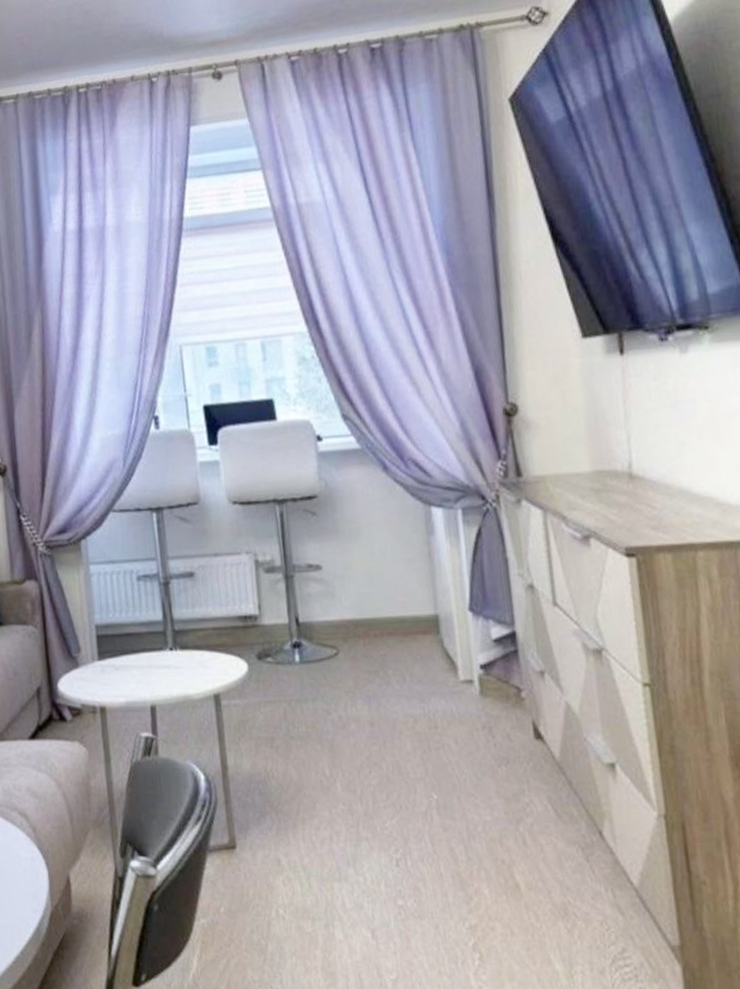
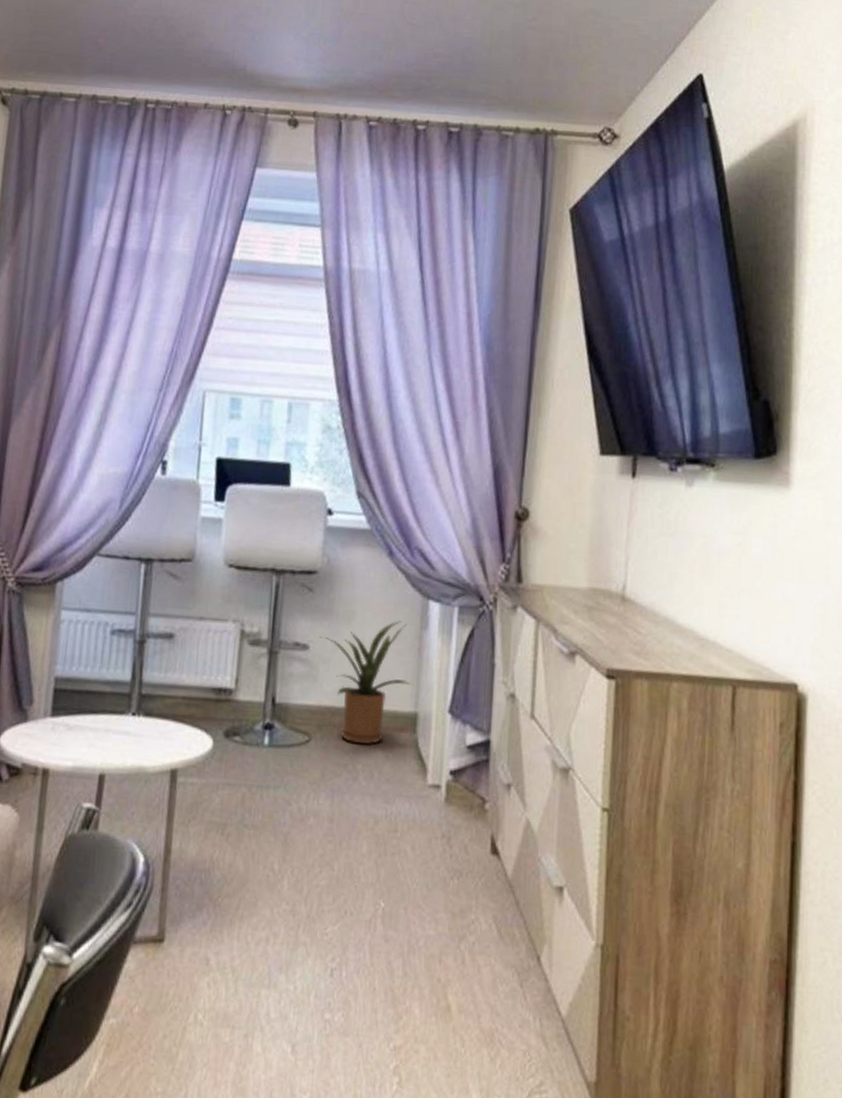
house plant: none [330,530,426,650] -> present [319,621,410,744]

